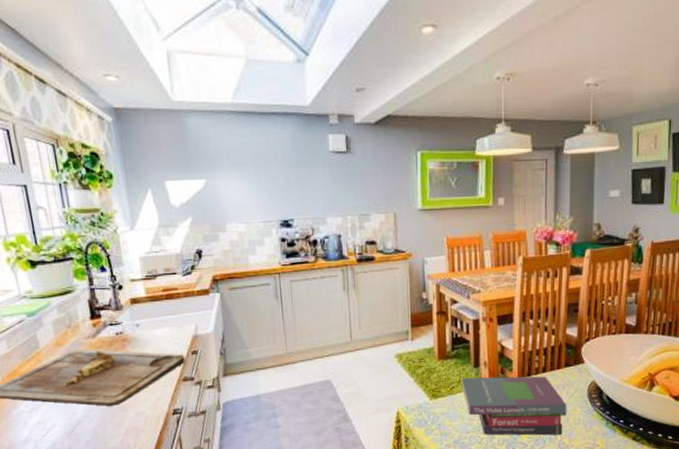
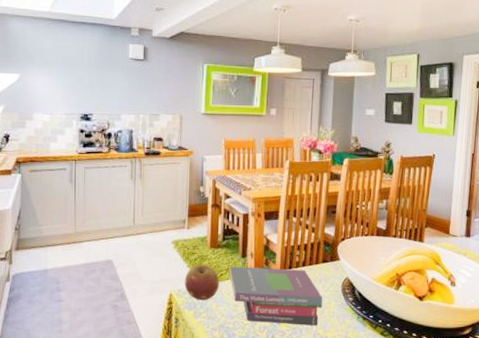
fruit: none [412,377,451,417] -> present [184,264,220,301]

